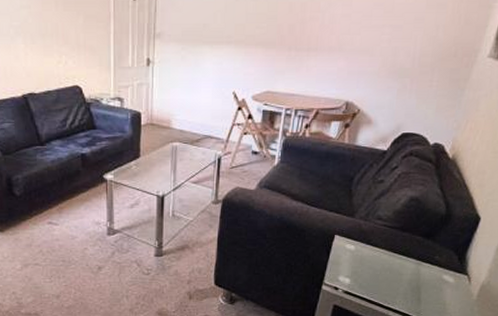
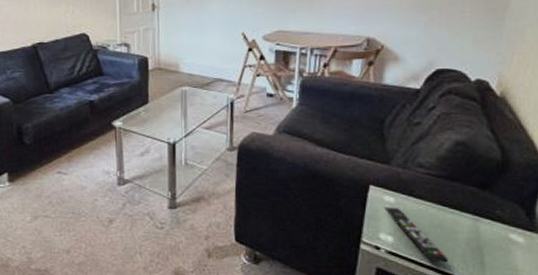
remote control: none [345,253,393,300] -> present [384,207,448,263]

